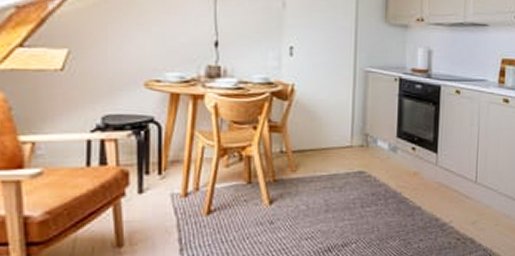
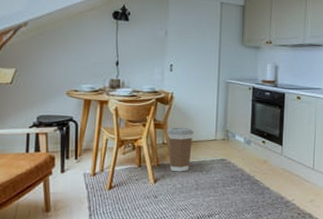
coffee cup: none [285,130,322,189] -> present [166,127,194,172]

